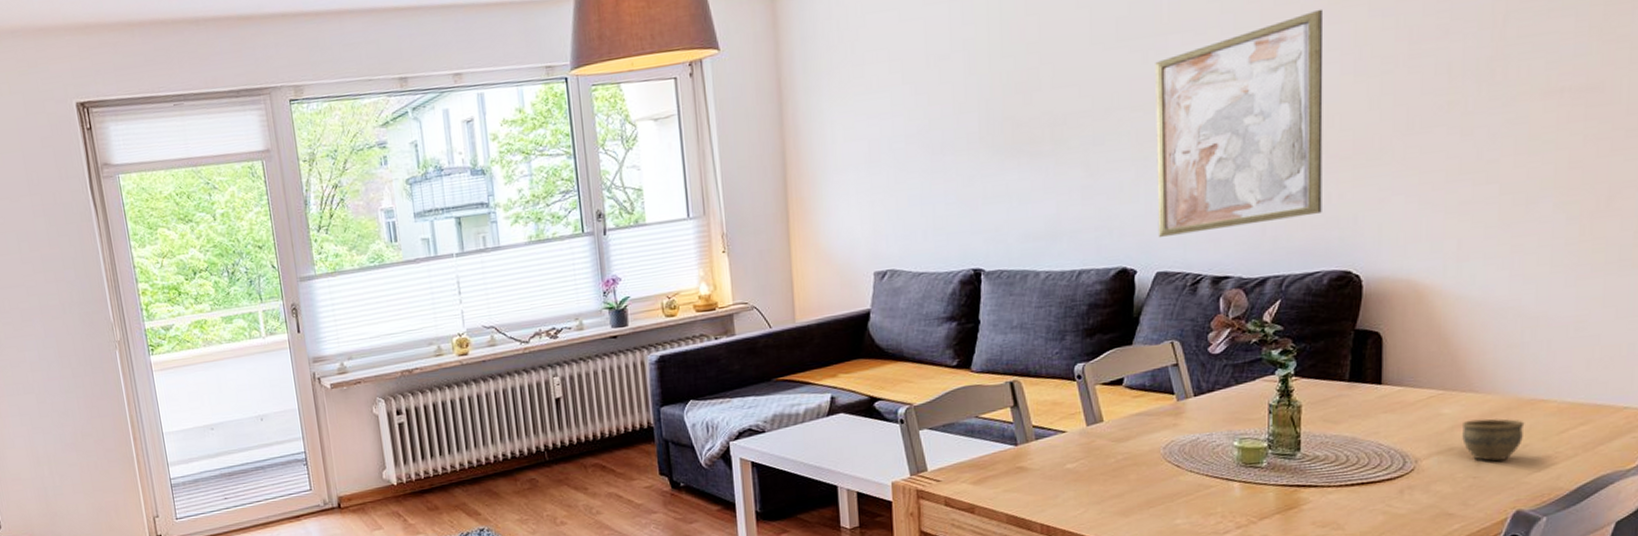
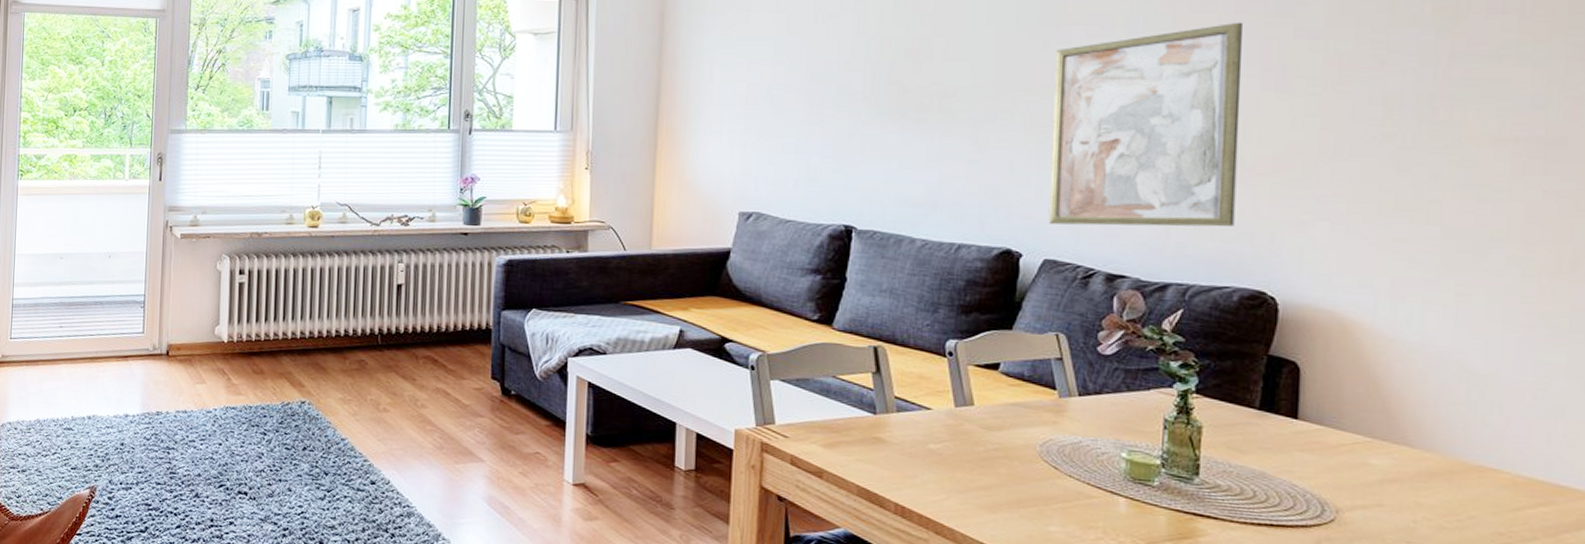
cup: present [1462,418,1525,461] -> none [1394,476,1471,529]

